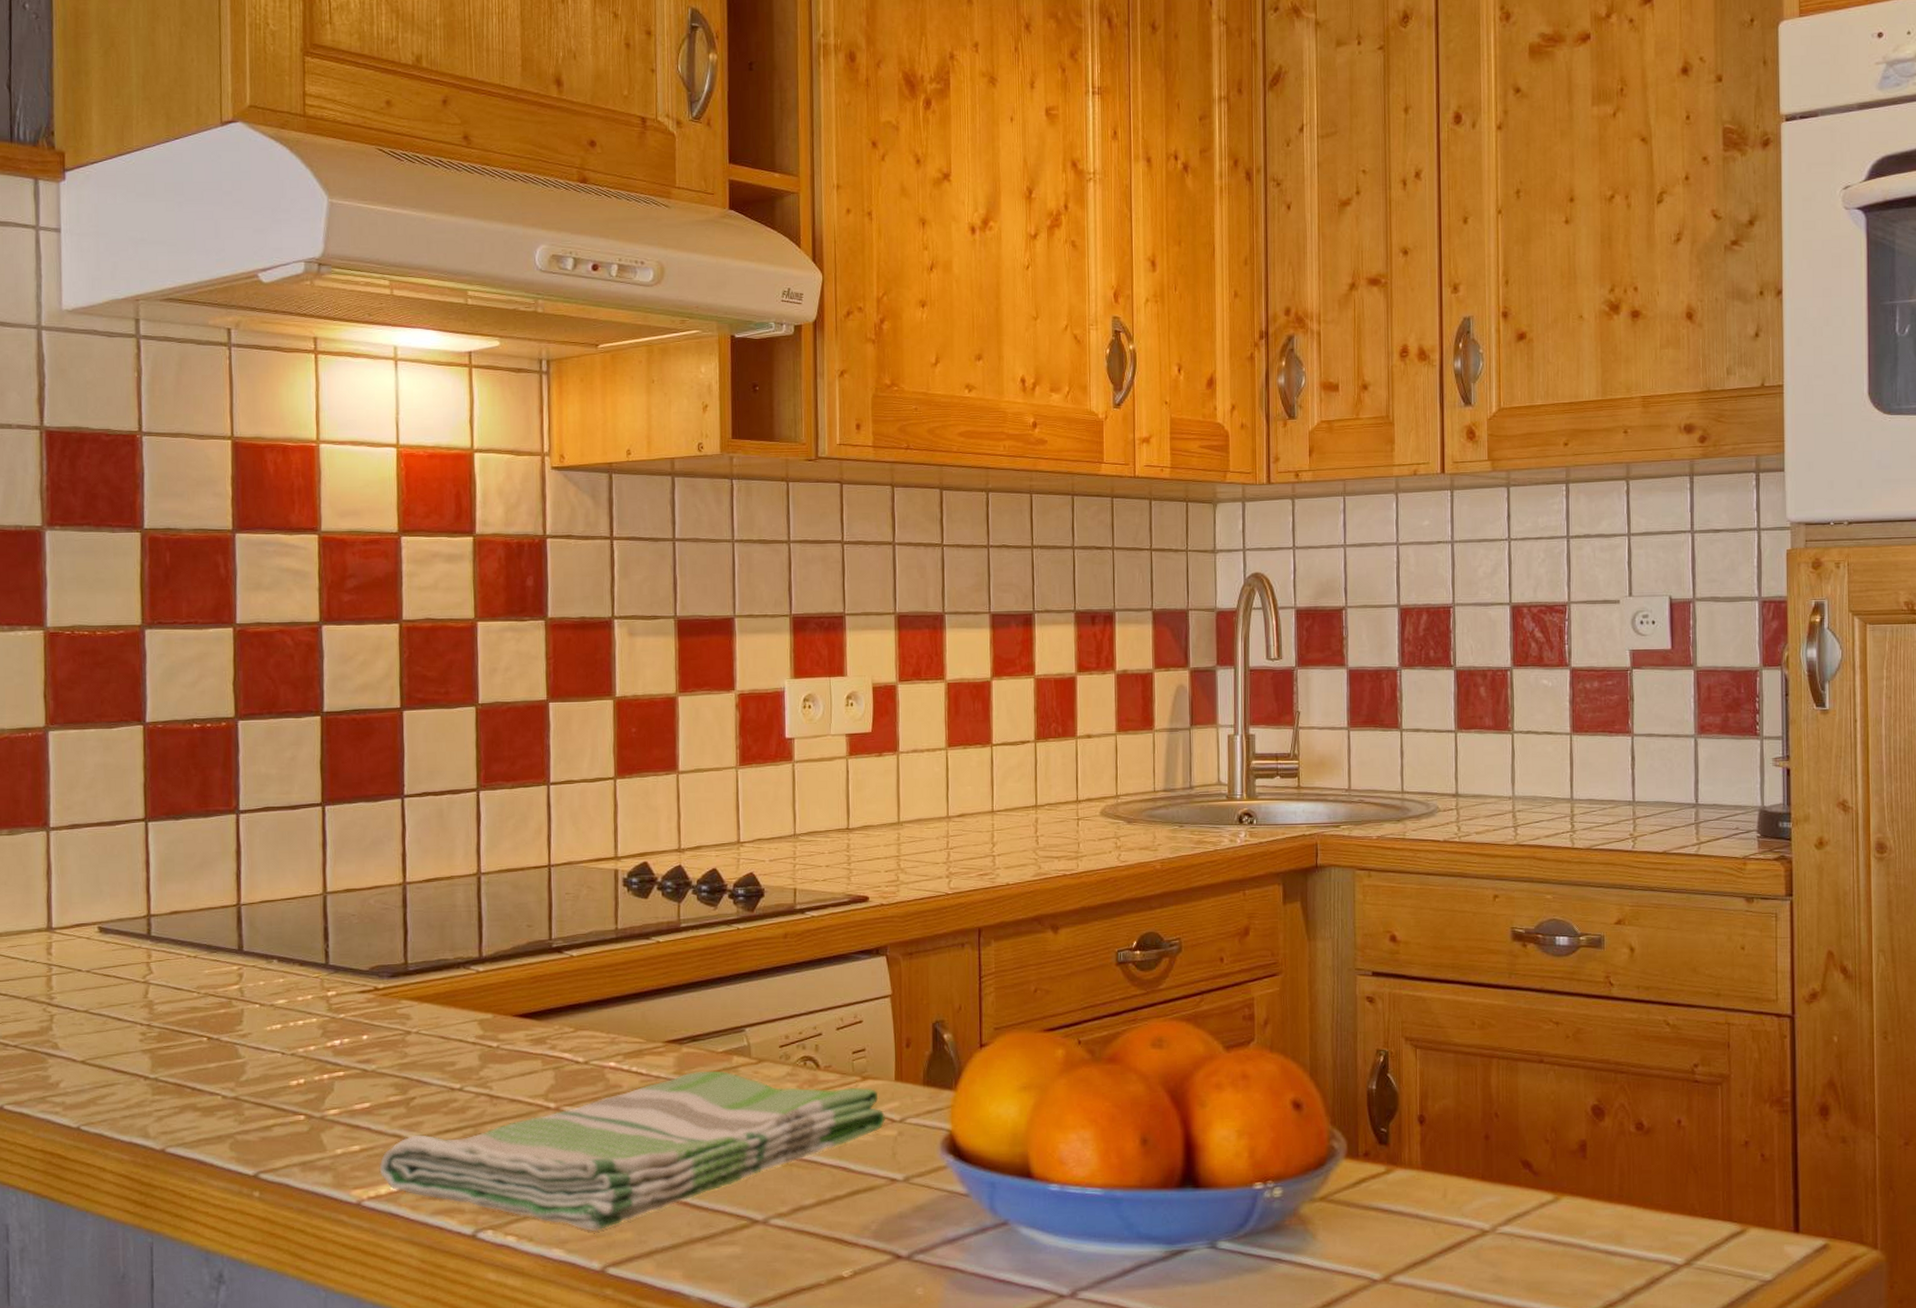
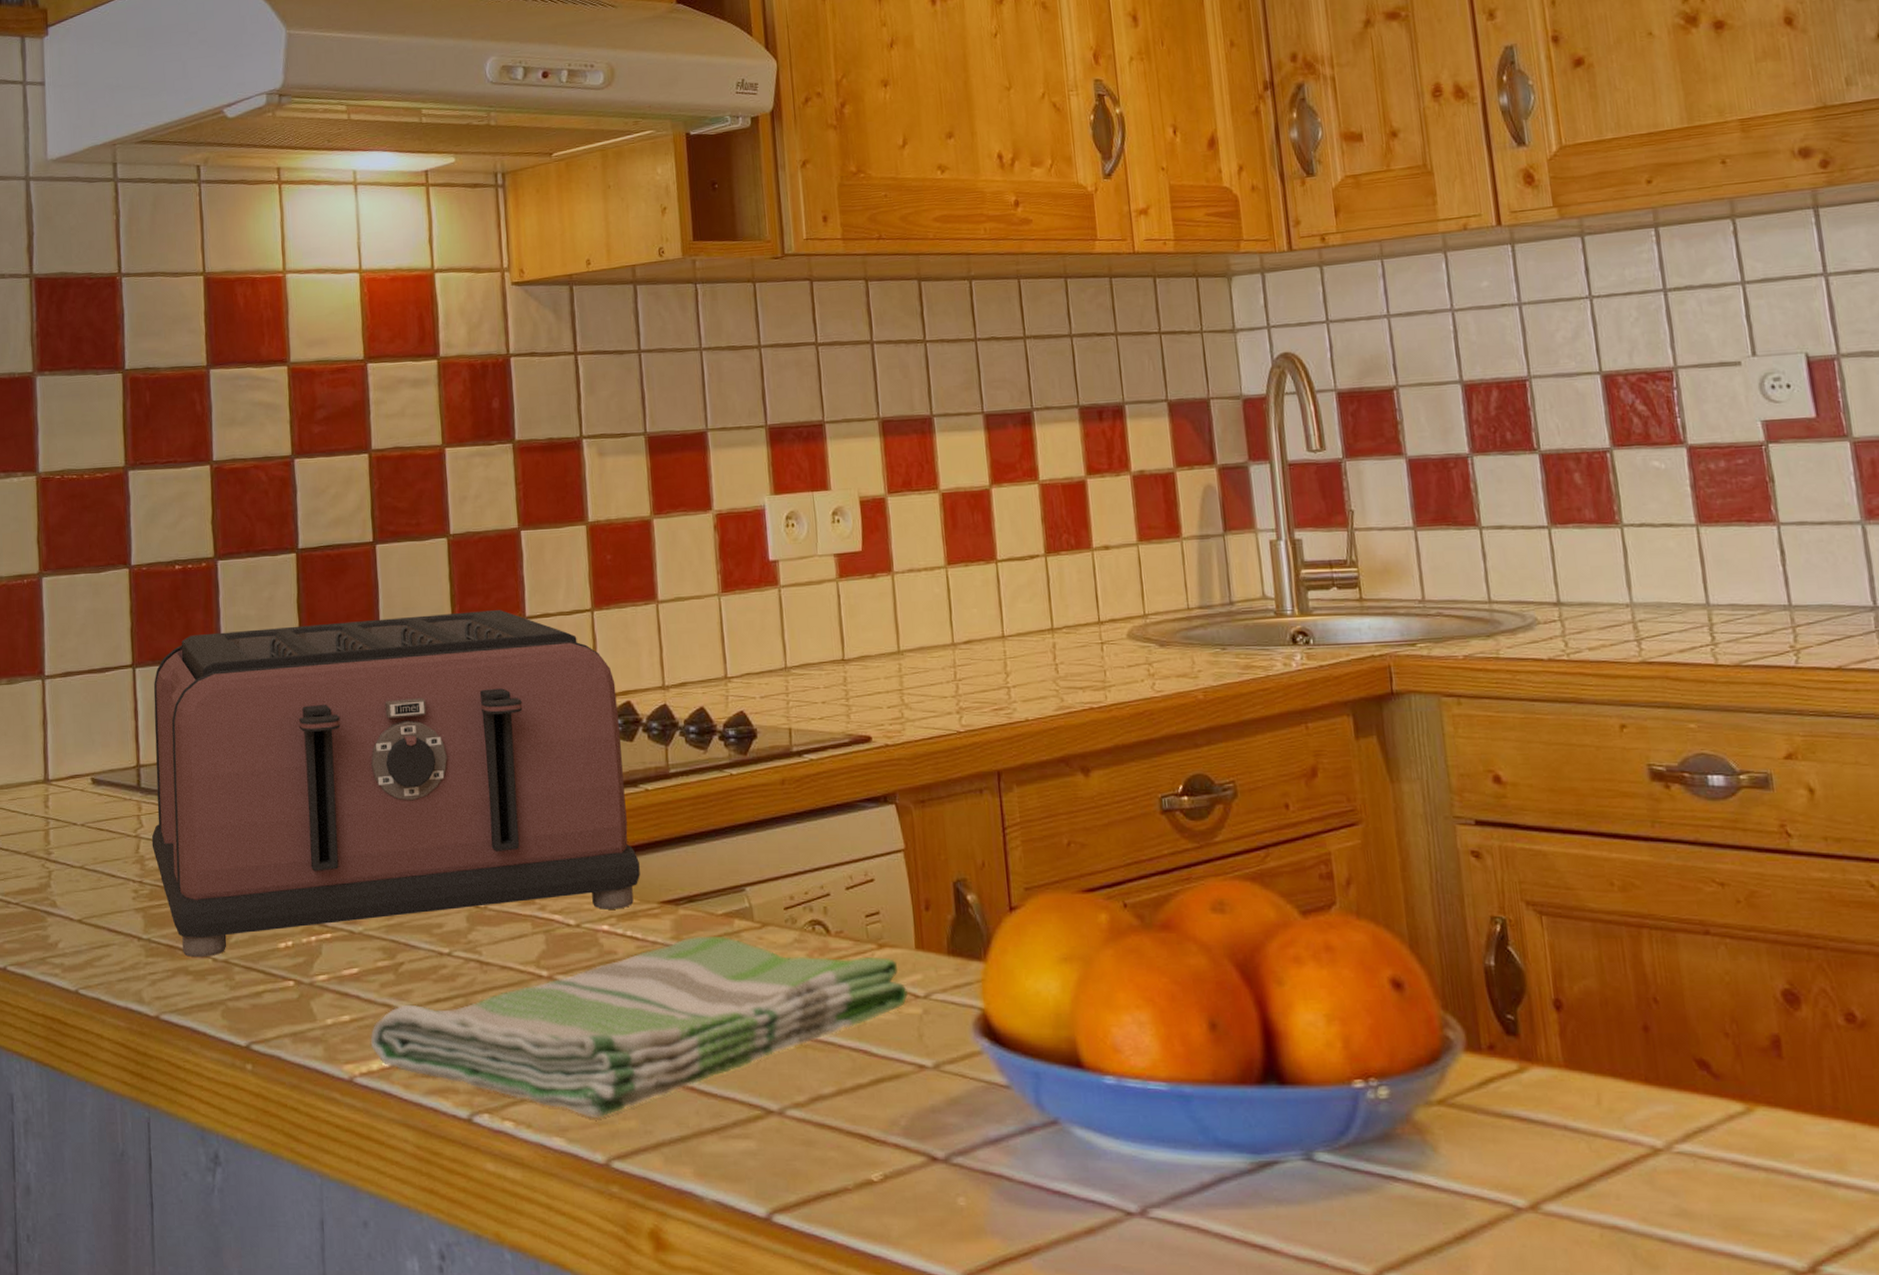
toaster: none [161,776,648,1095] -> present [151,610,640,958]

